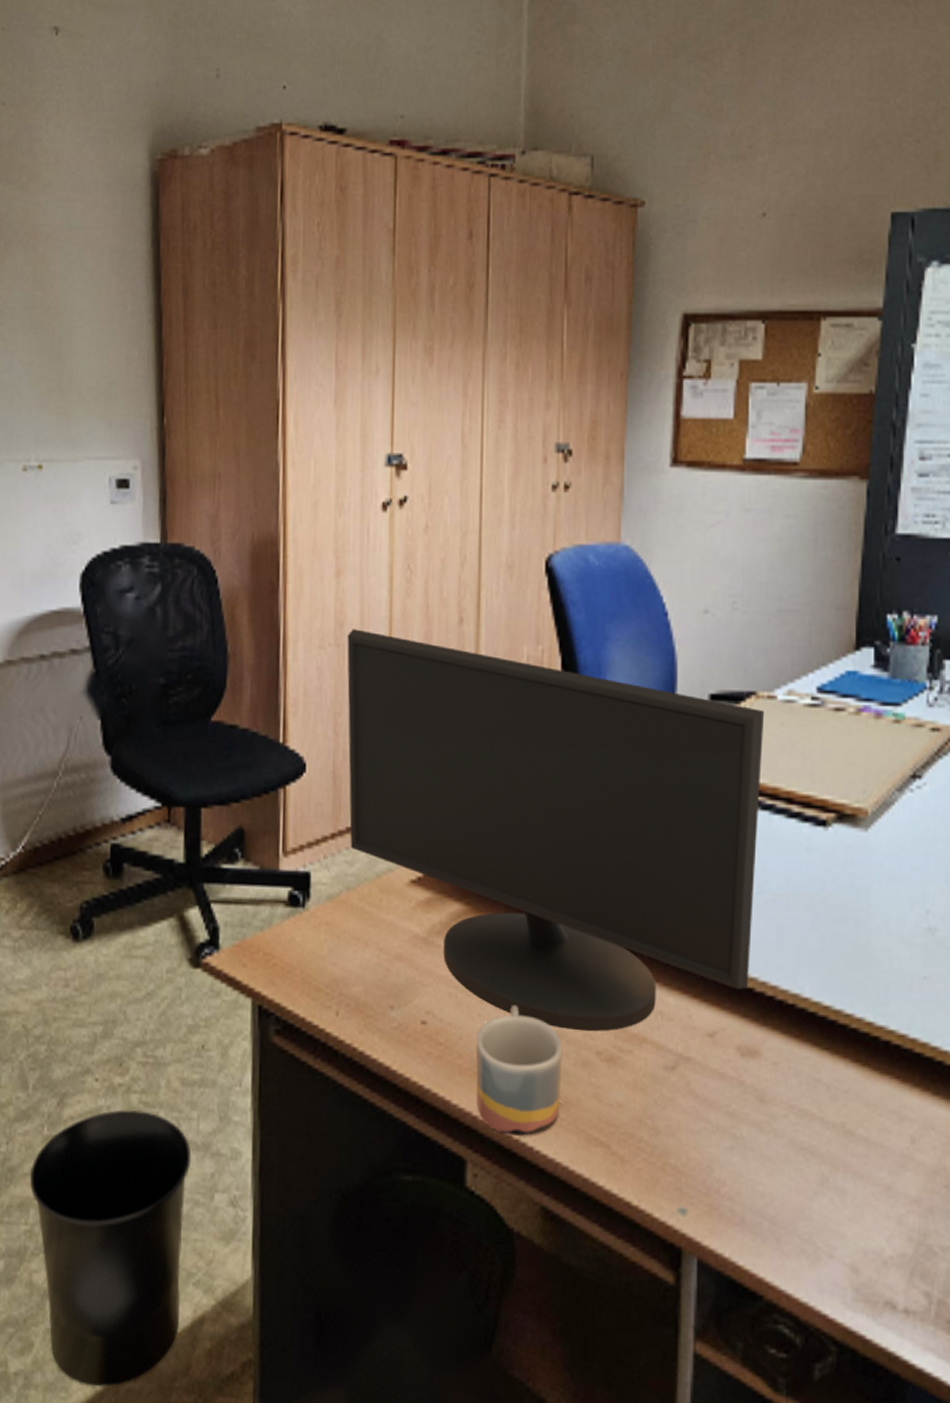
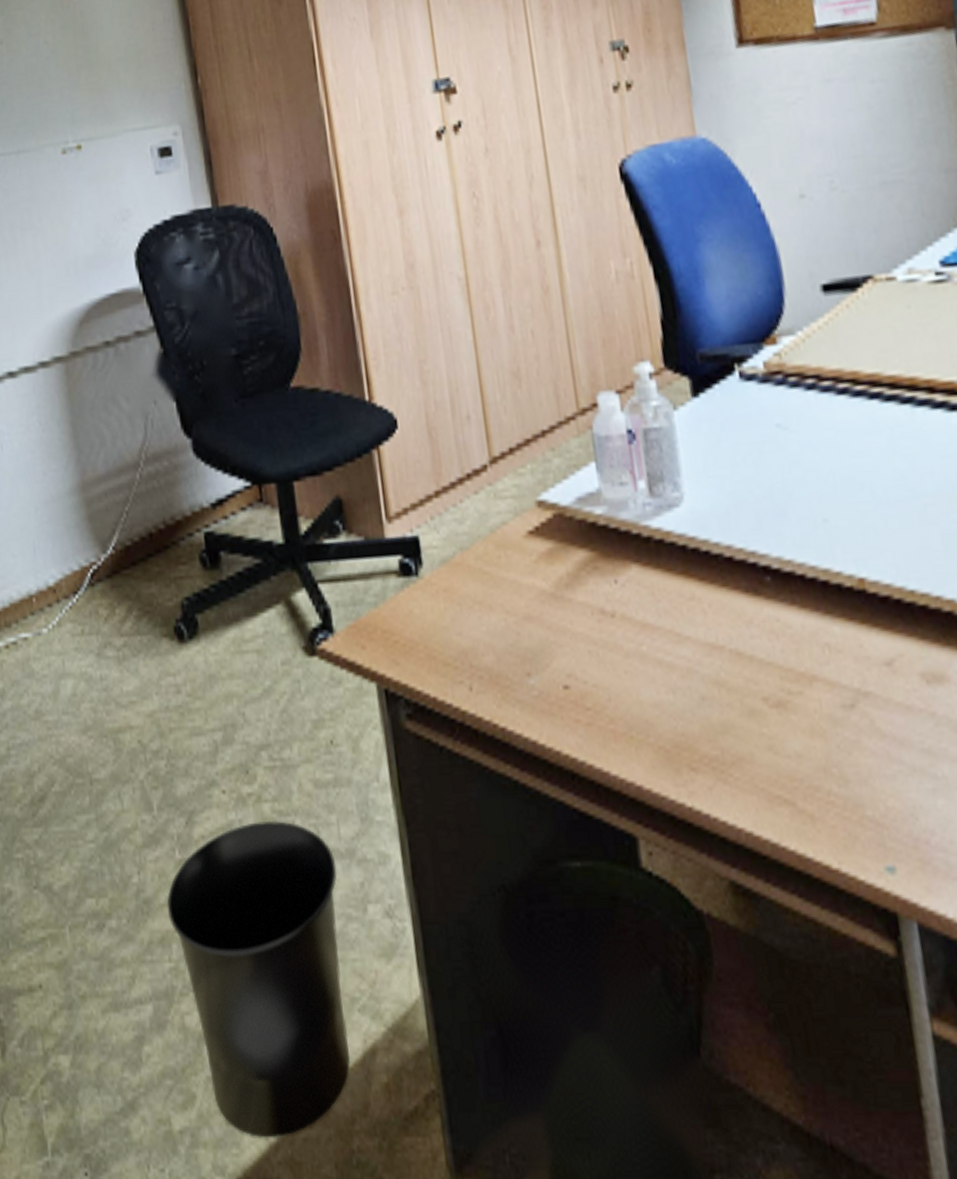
computer monitor: present [347,629,765,1031] -> none [420,268,922,676]
mug: present [476,1006,563,1136] -> none [626,656,733,805]

